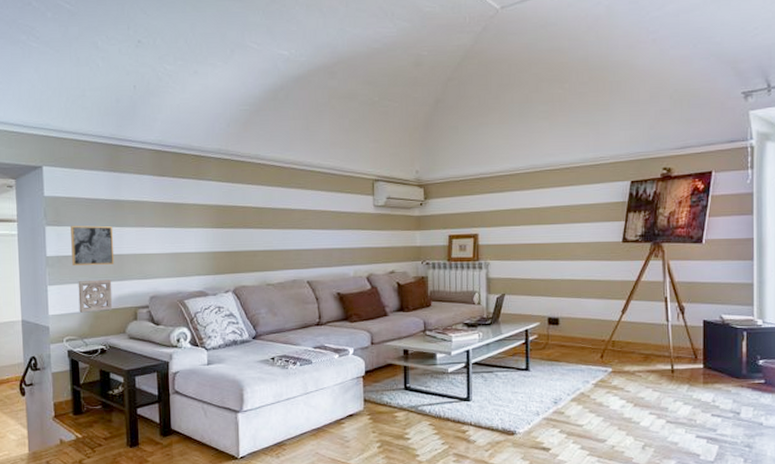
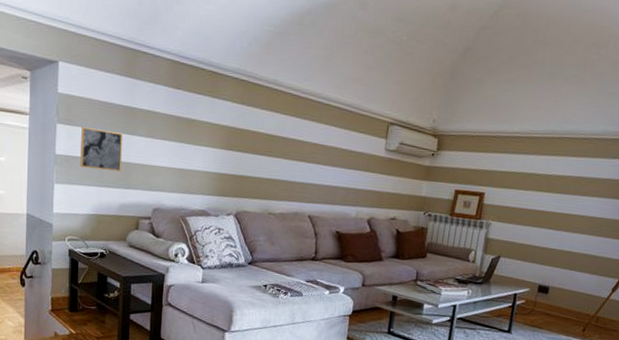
wall ornament: present [78,279,113,313] -> none [83,183,117,217]

